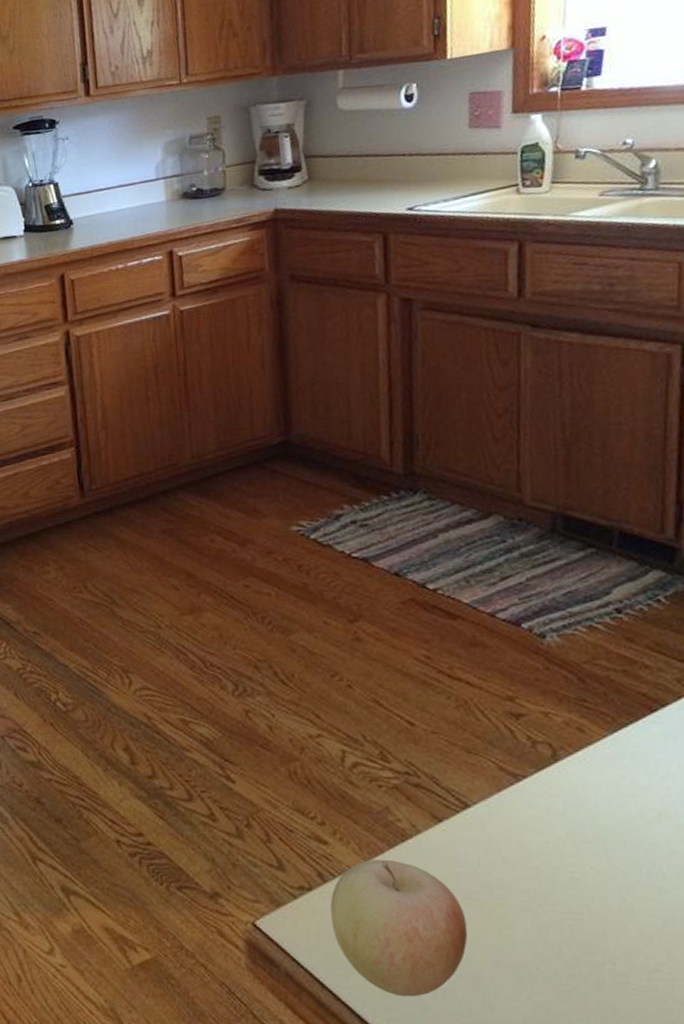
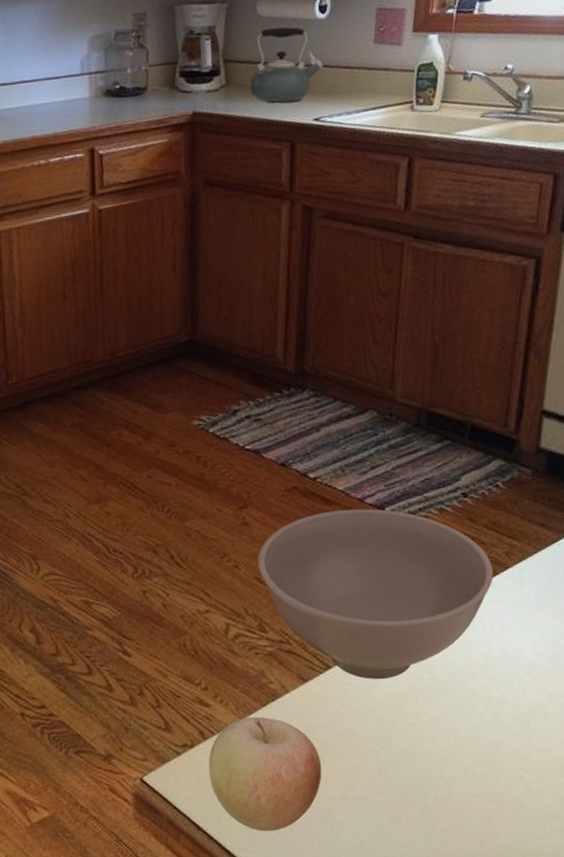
kettle: none [334,118,415,195] -> present [250,27,324,103]
bowl: none [374,624,664,824] -> present [258,508,493,680]

